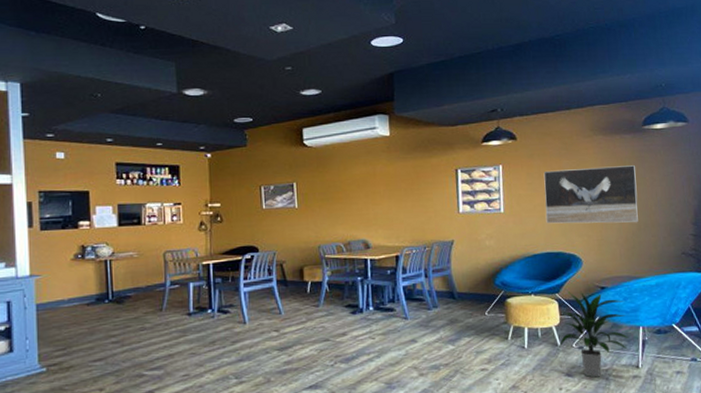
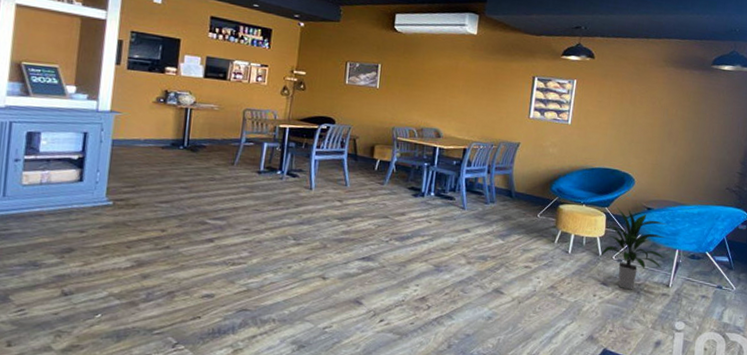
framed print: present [543,165,638,224] -> none [608,92,699,153]

